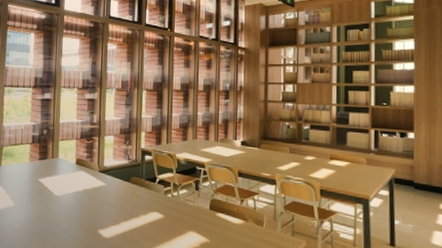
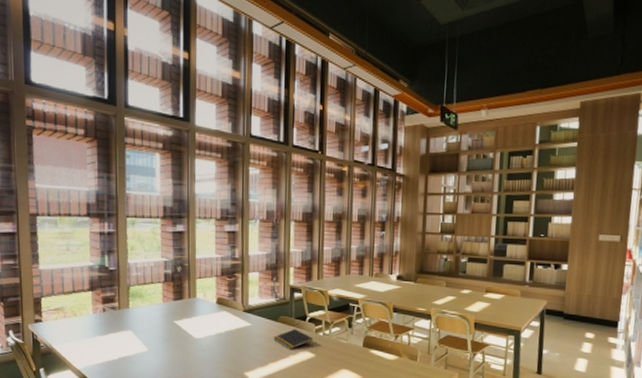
notepad: none [125,190,163,210] -> present [273,329,314,350]

